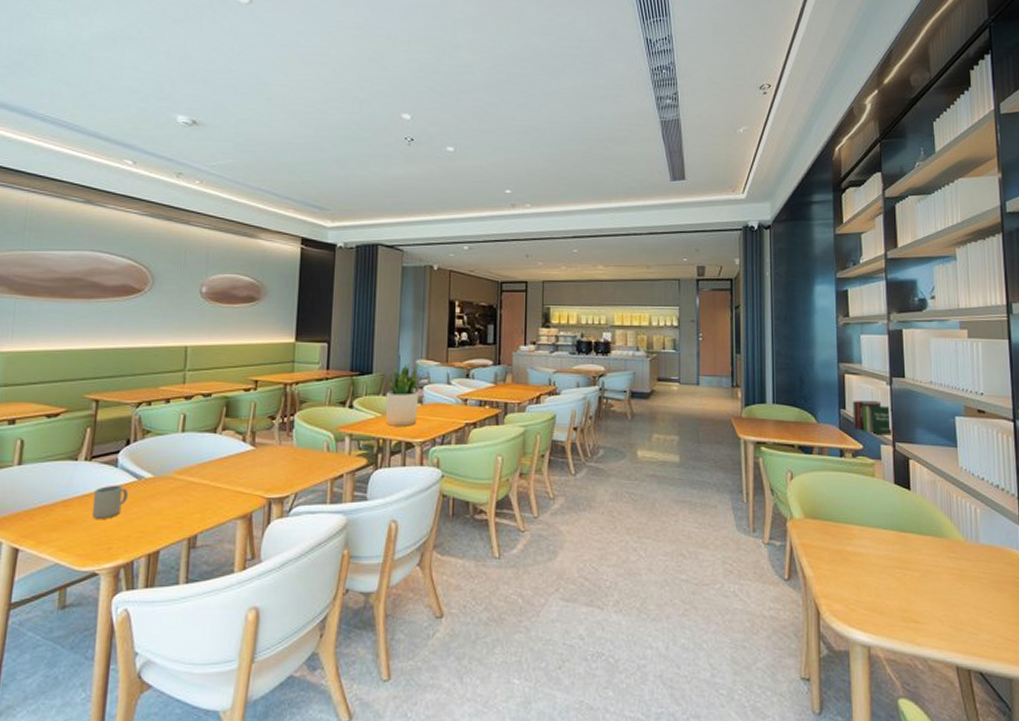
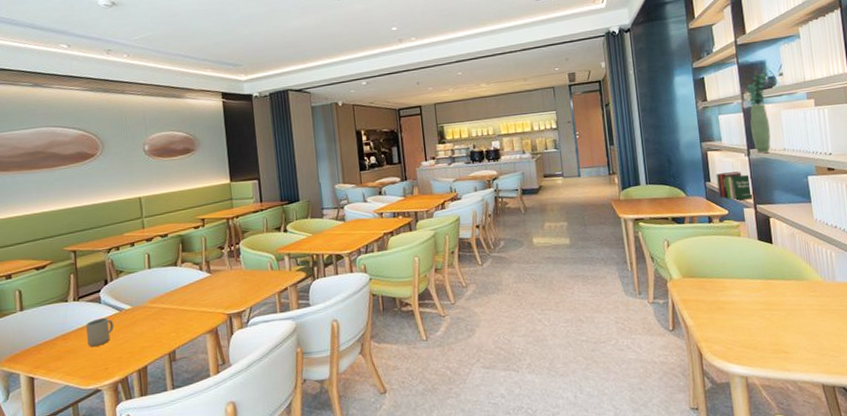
planter: present [385,362,420,426] -> none [312,186,343,243]
vase: none [894,290,917,383] -> present [746,70,771,153]

